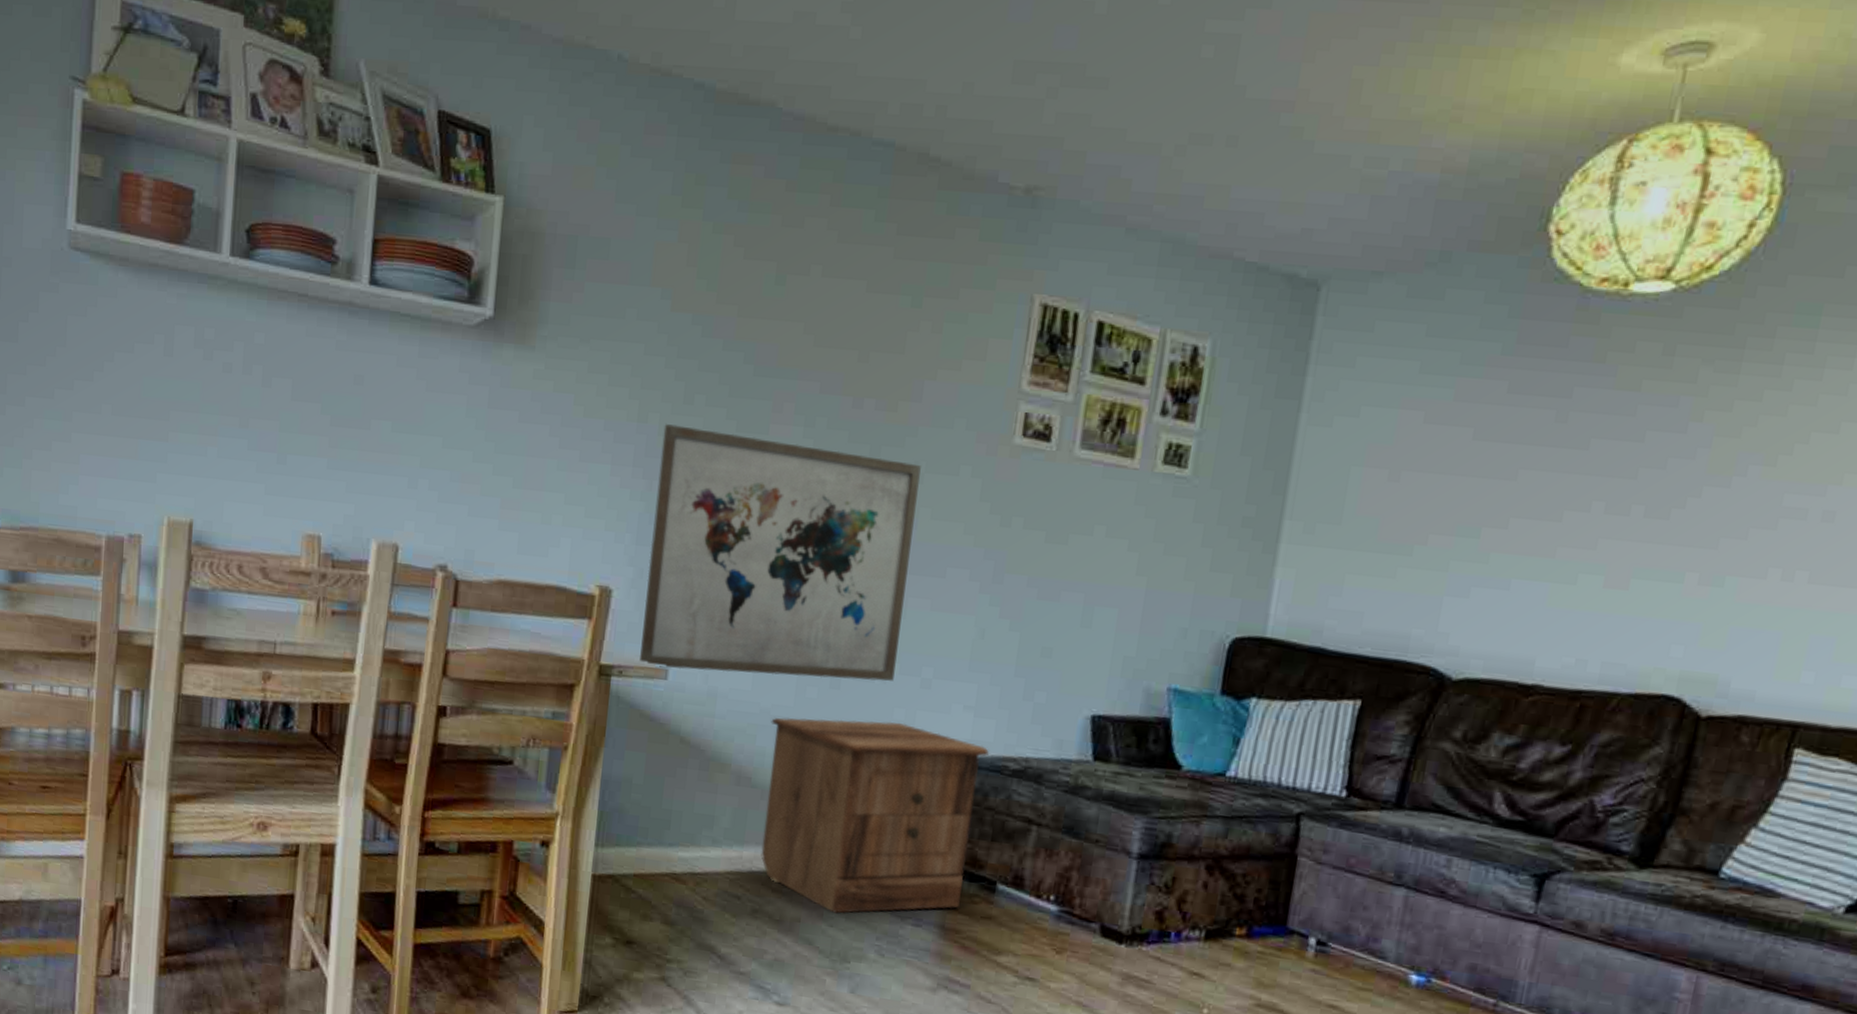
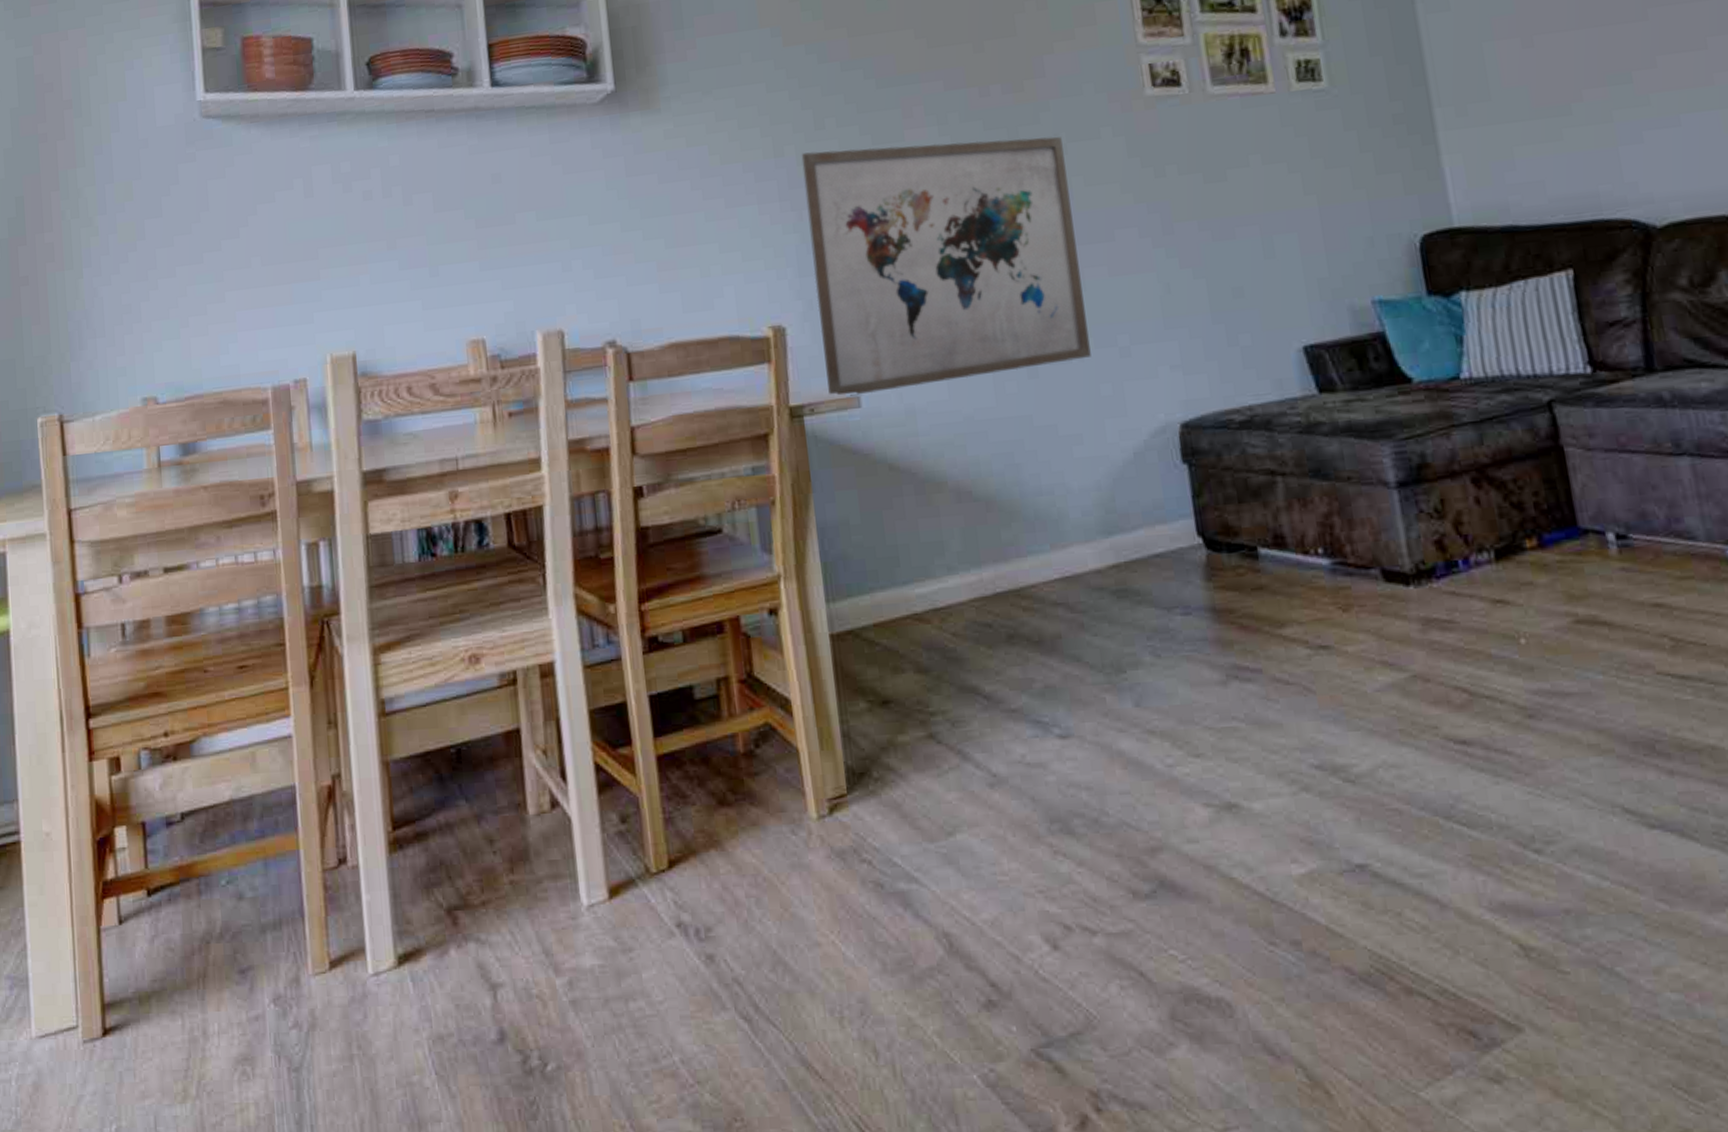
nightstand: present [761,717,989,914] -> none [977,398,1225,620]

